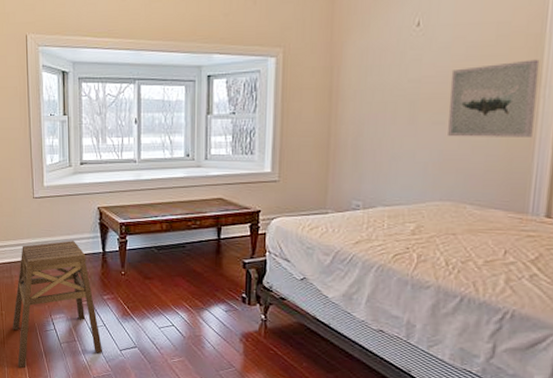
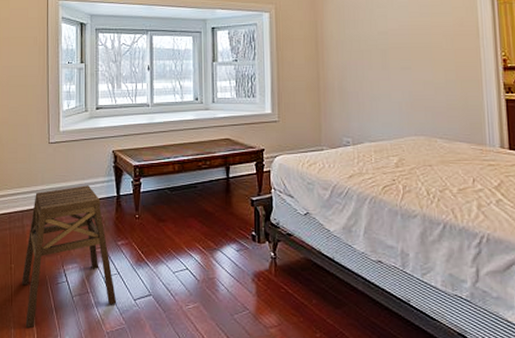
wall art: present [448,59,540,137] -> none [410,16,479,80]

